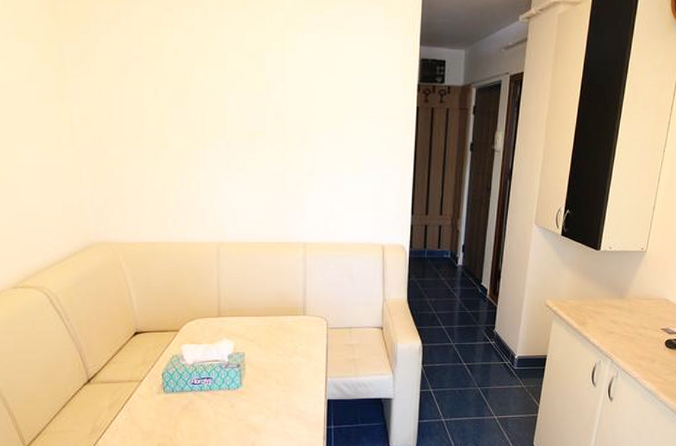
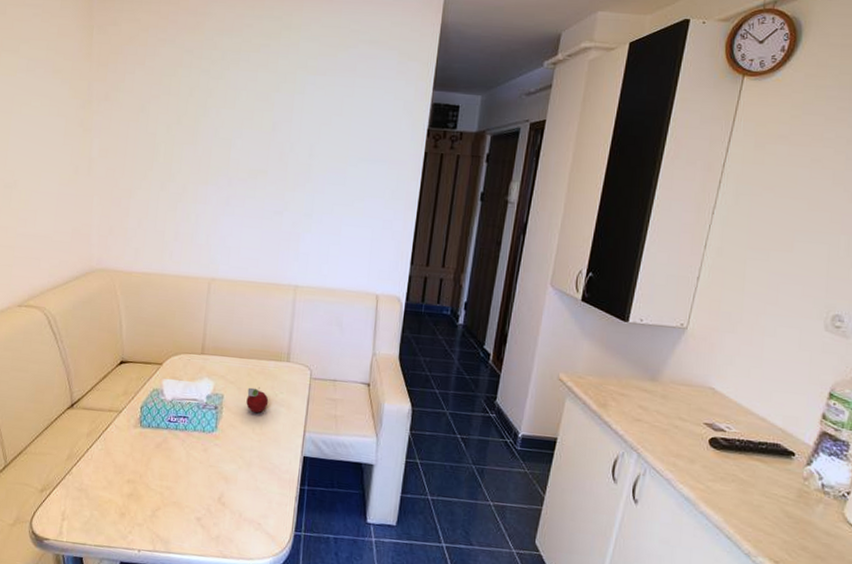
fruit: none [268,342,289,366] -> present [246,387,269,414]

